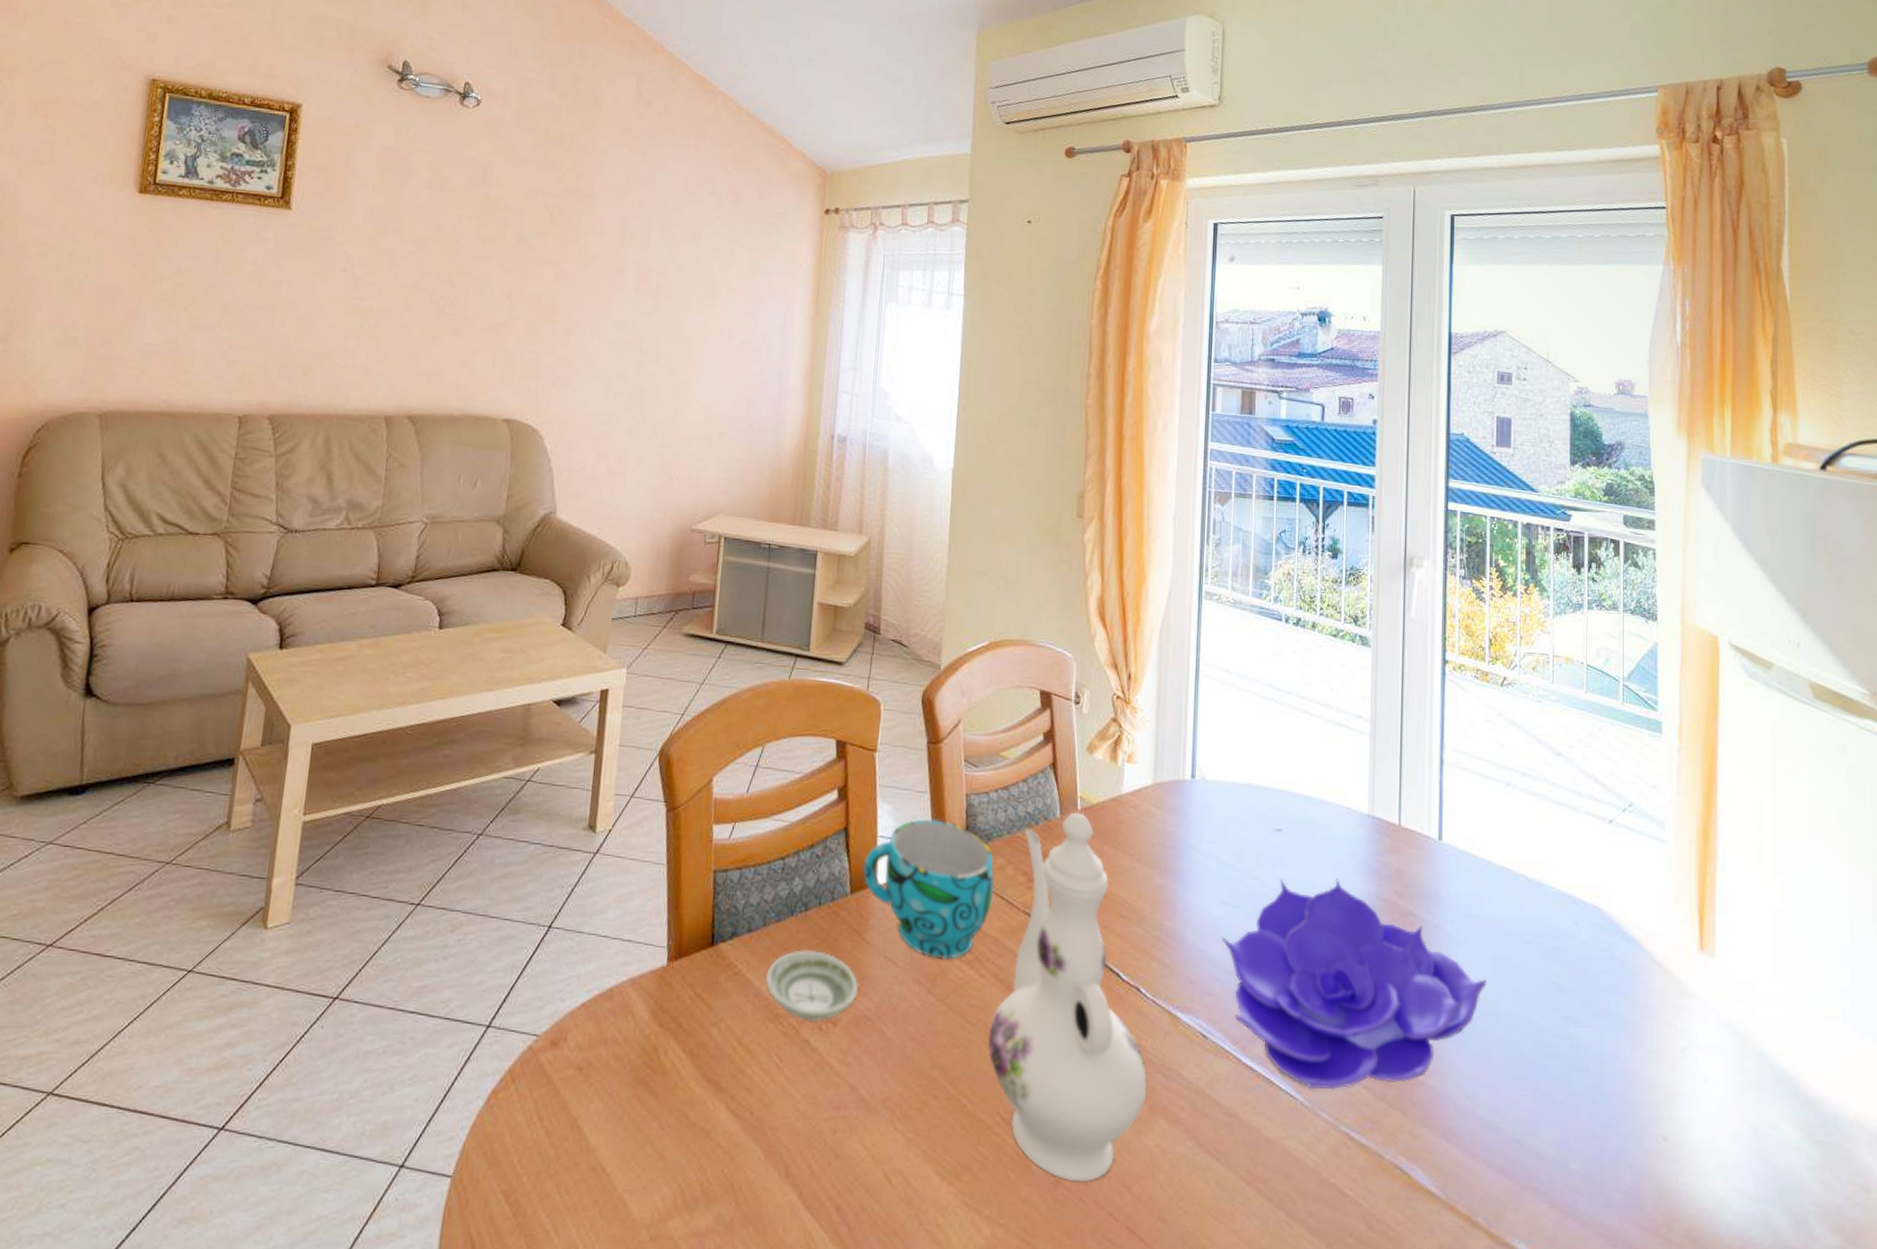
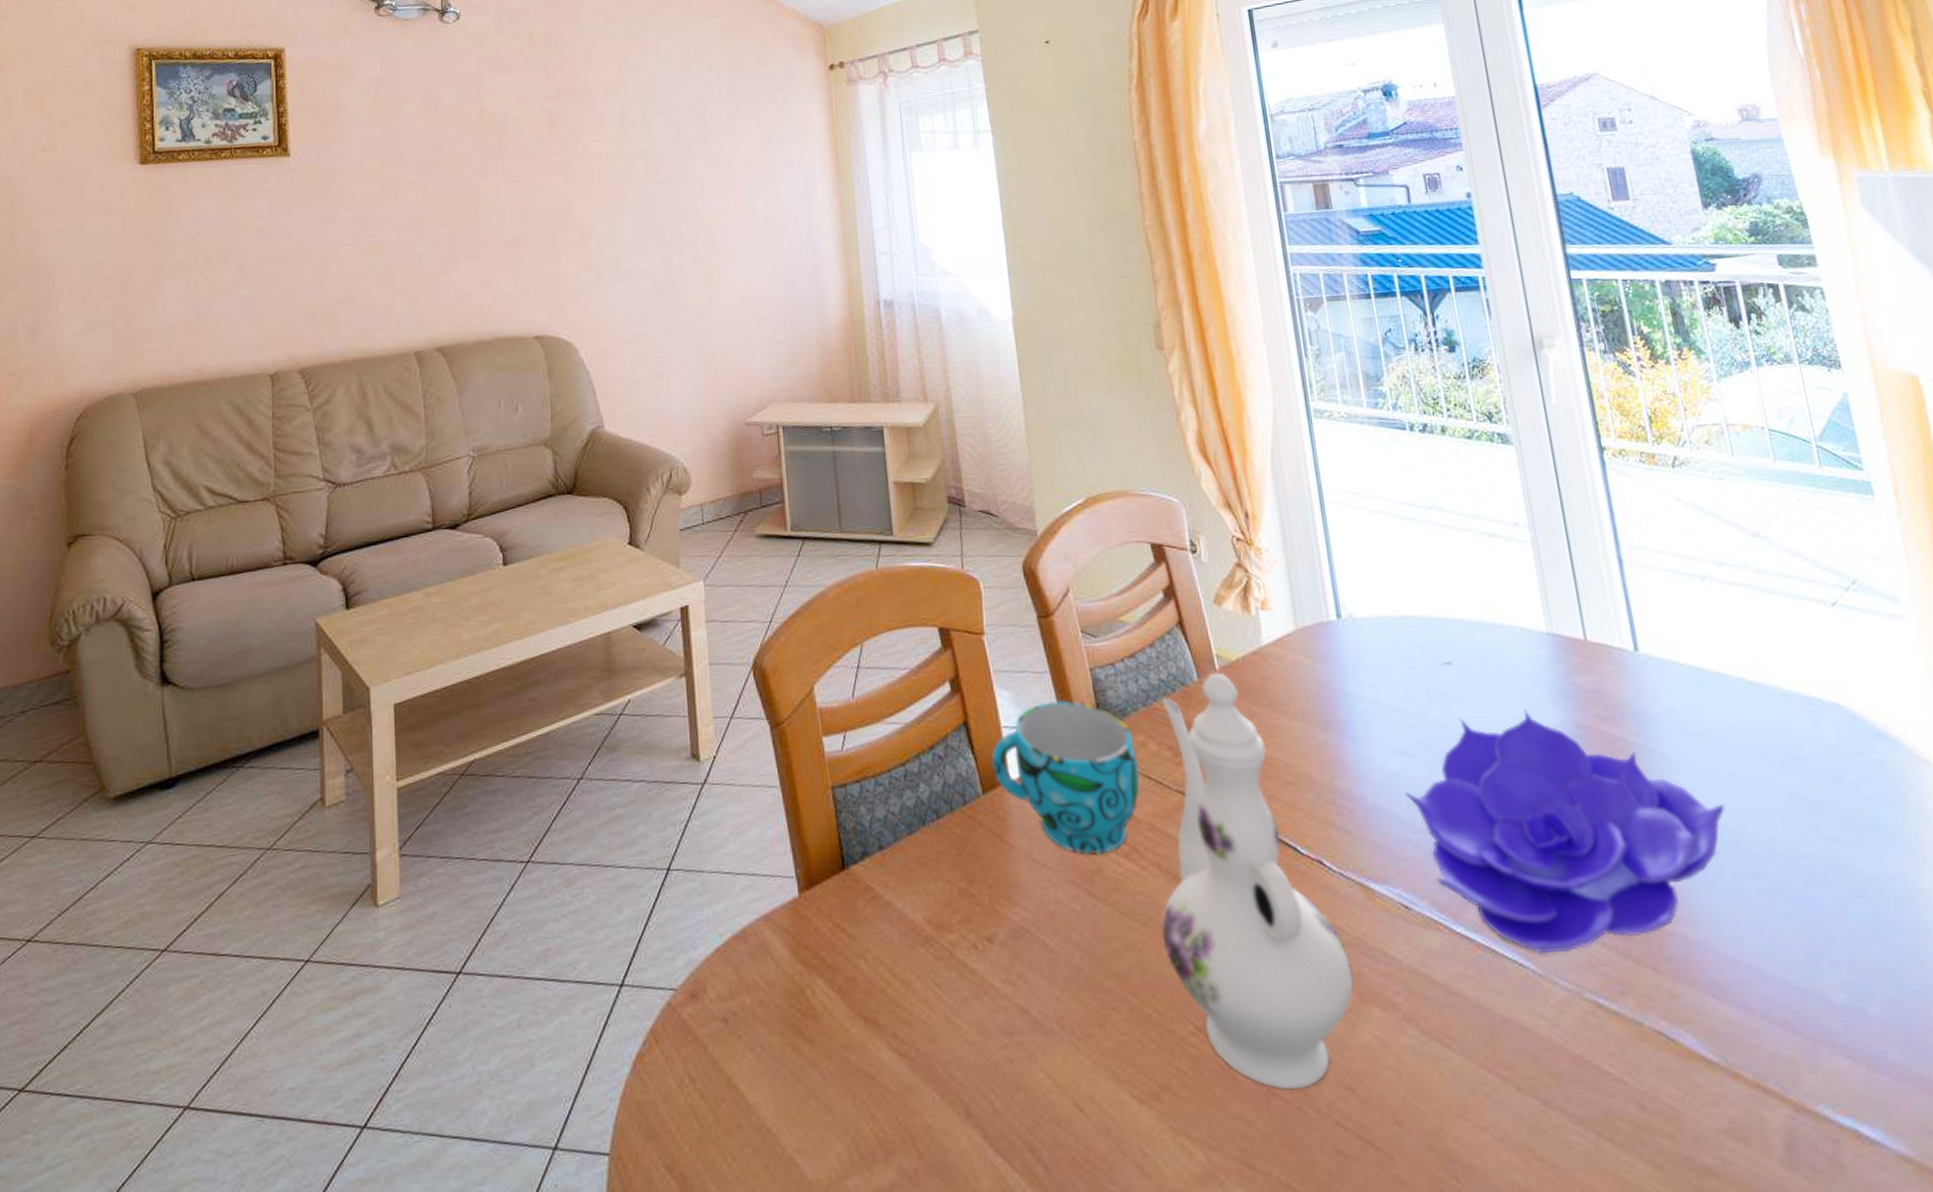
saucer: present [765,950,859,1021] -> none [906,861,1010,940]

